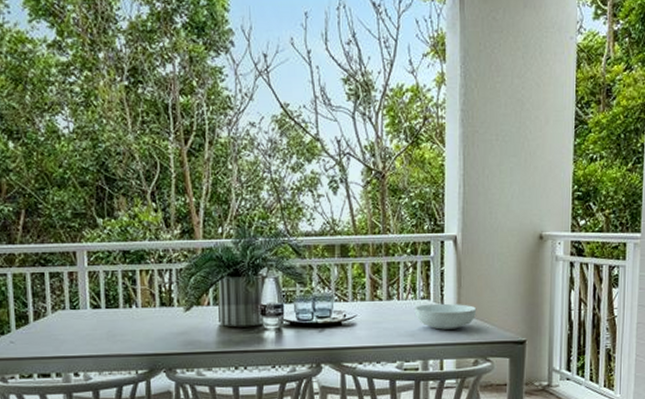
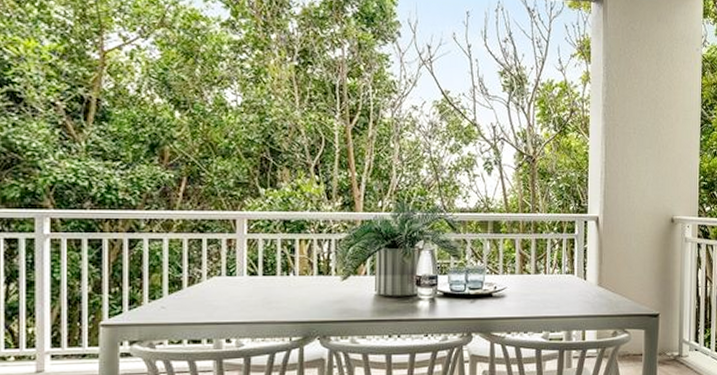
serving bowl: present [414,303,477,330] -> none [560,278,616,303]

